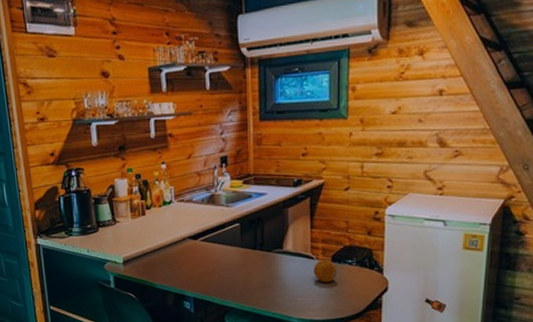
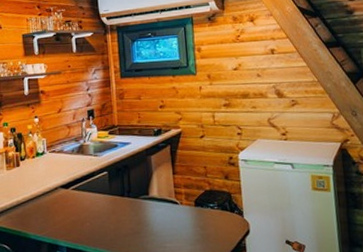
fruit: present [313,260,337,283] -> none [178,204,201,228]

